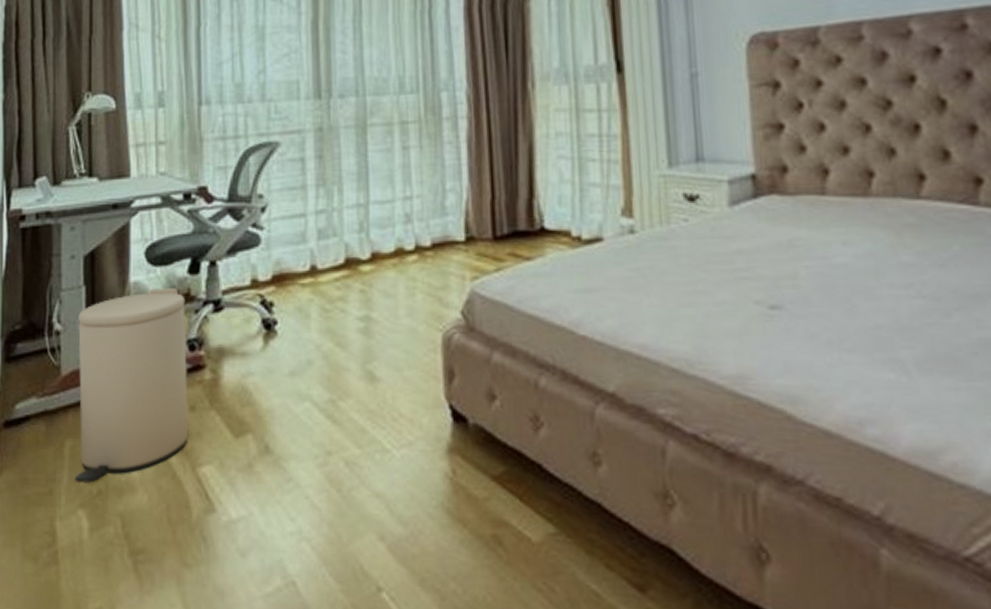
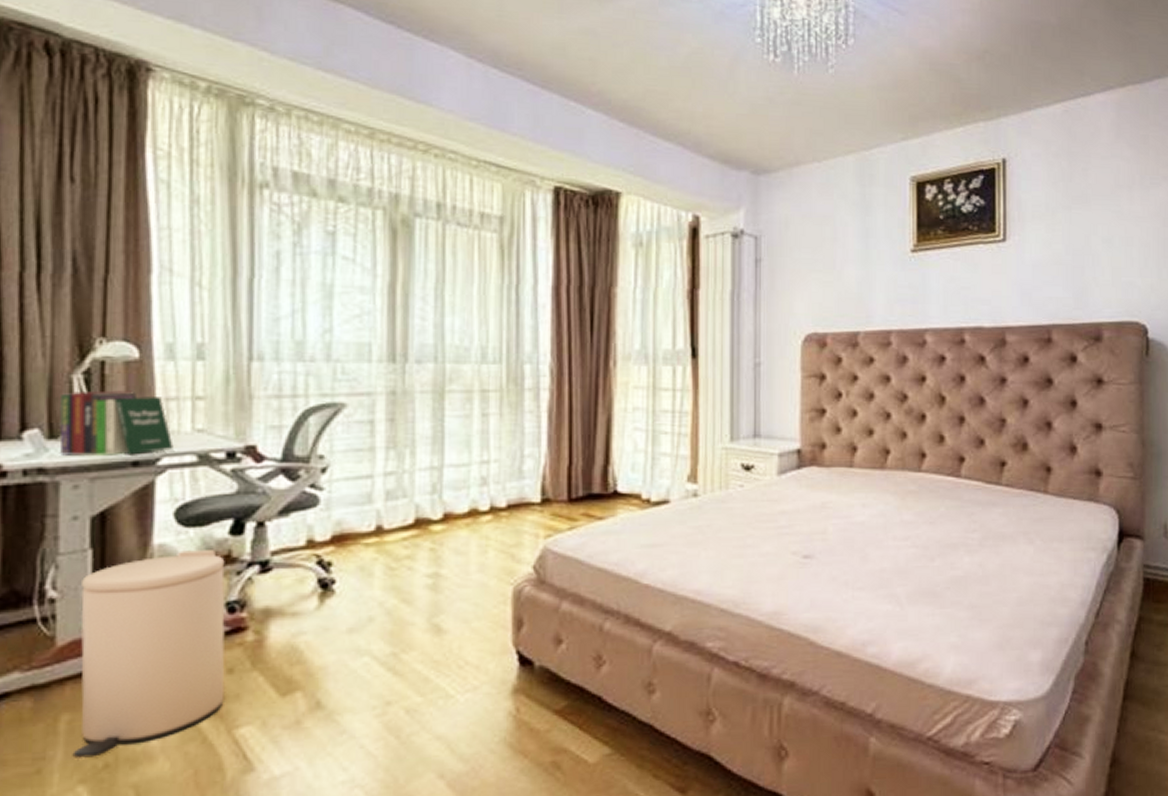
books: none [60,139,143,200] -> present [59,390,174,456]

